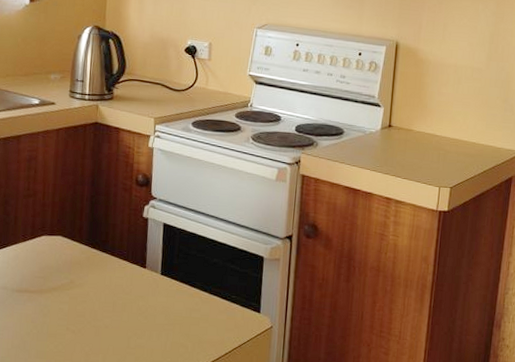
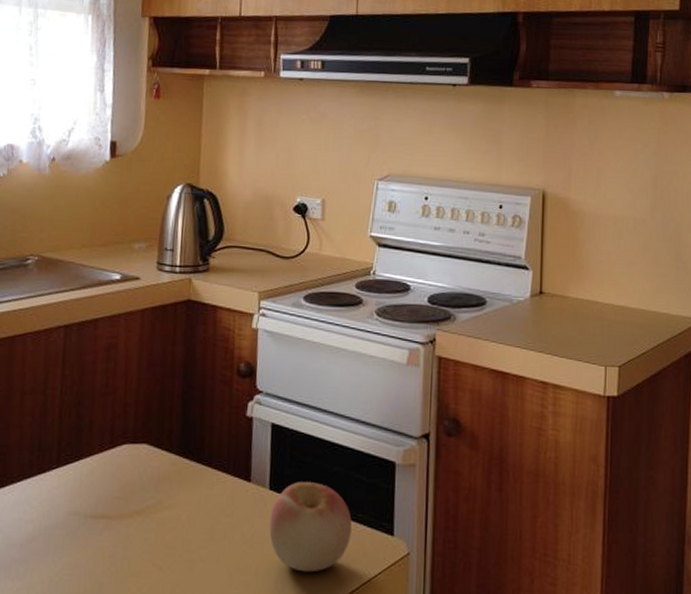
apple: none [160,269,227,339] -> present [269,482,353,573]

